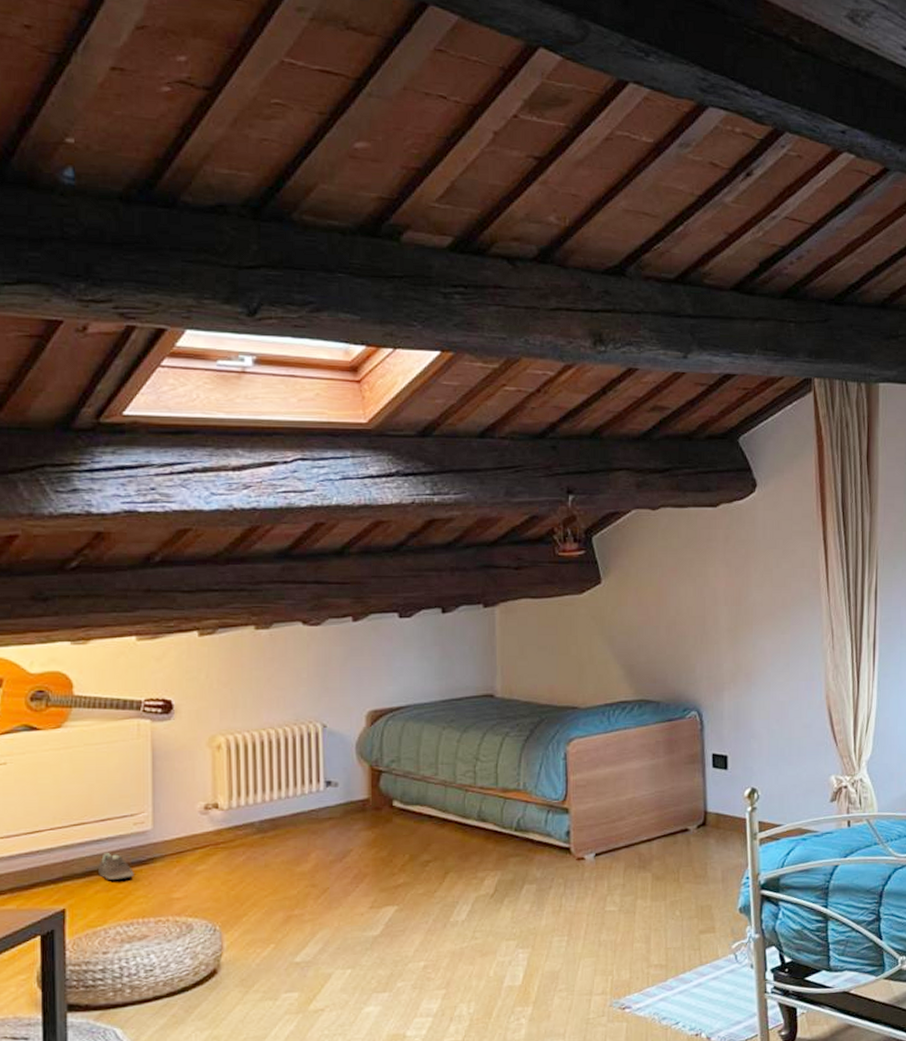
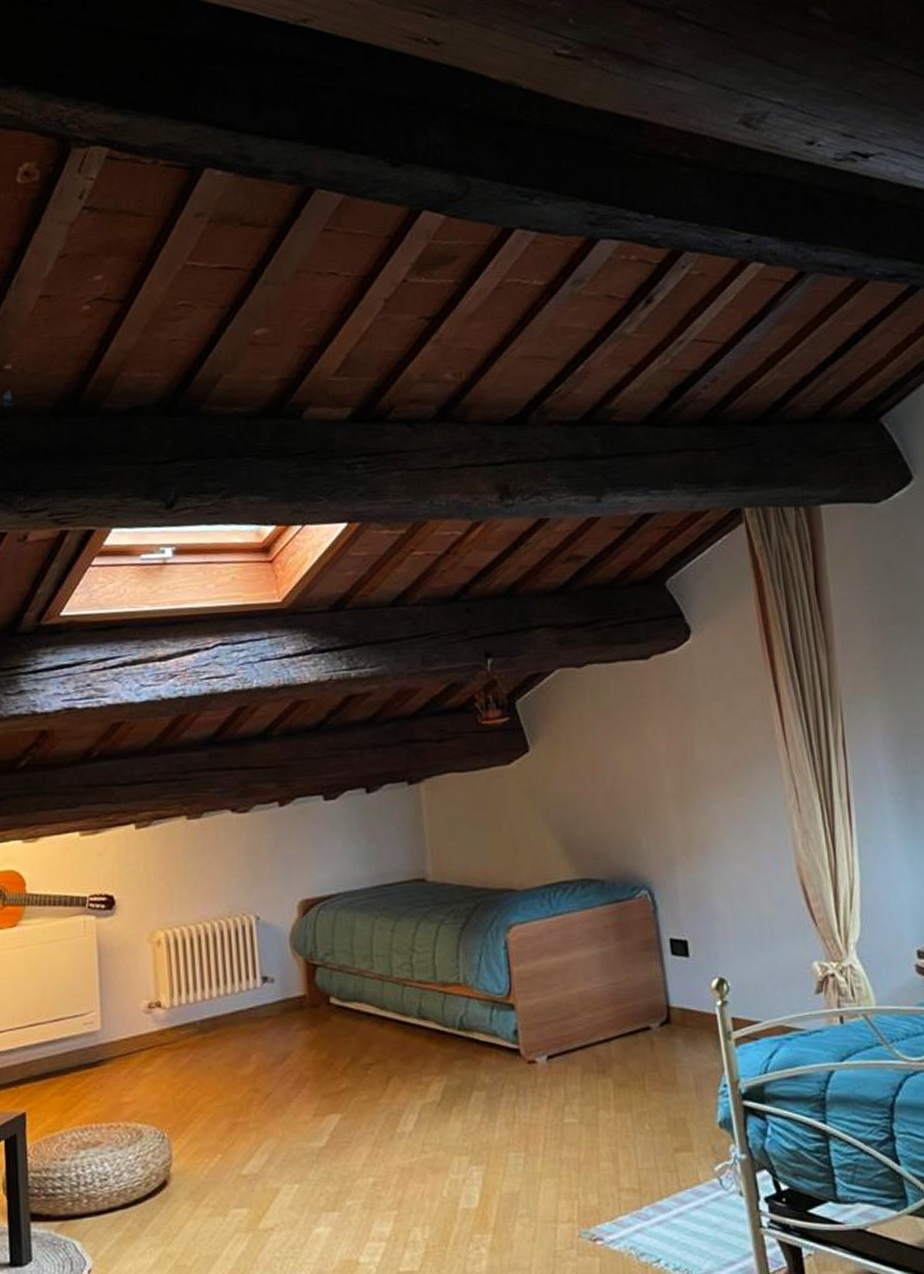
sneaker: present [98,853,134,880] -> none [54,1054,86,1083]

